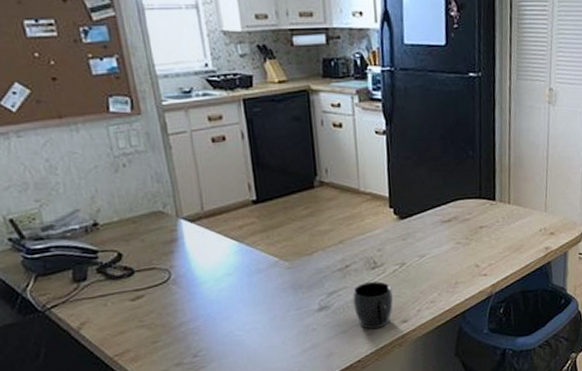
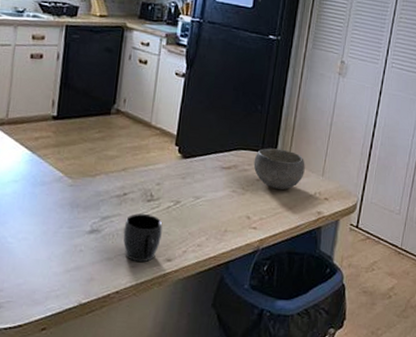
bowl: none [473,192,527,233] -> present [253,148,305,190]

